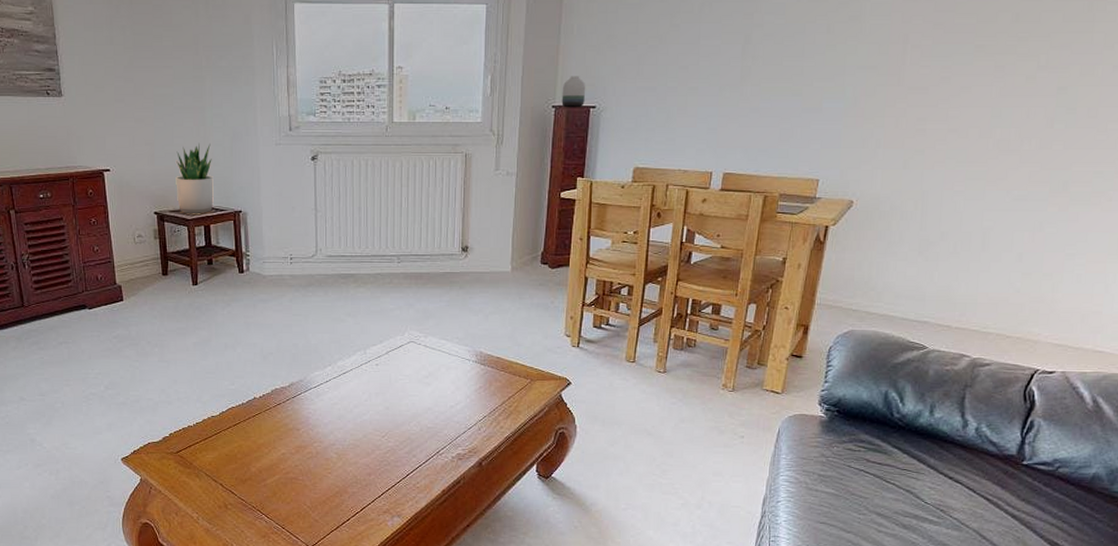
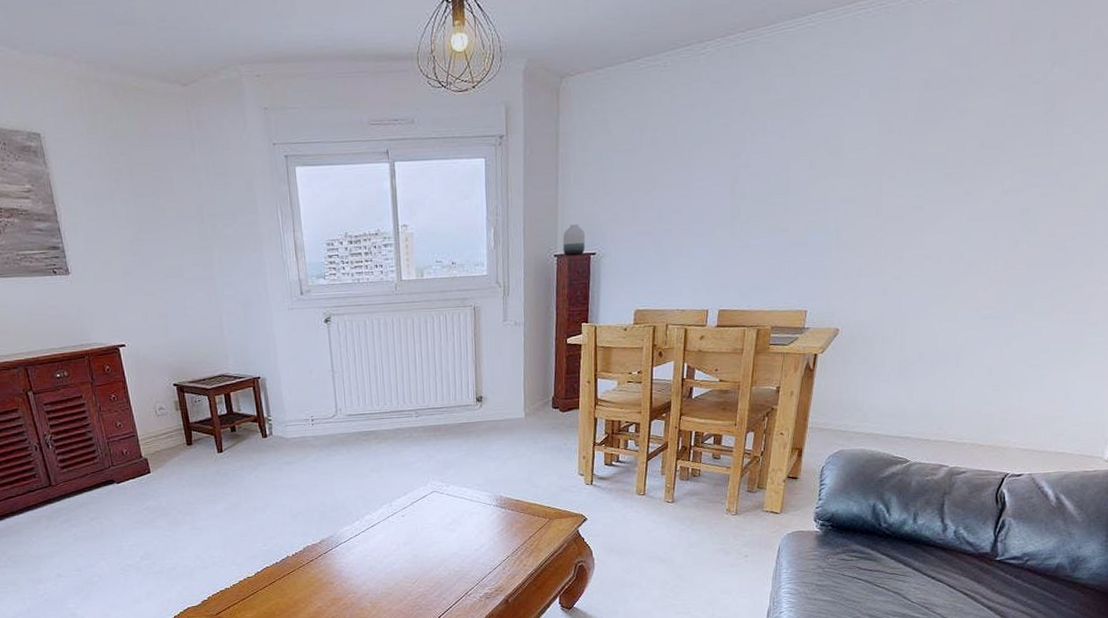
planter: present [176,143,214,213] -> none [190,312,231,383]

